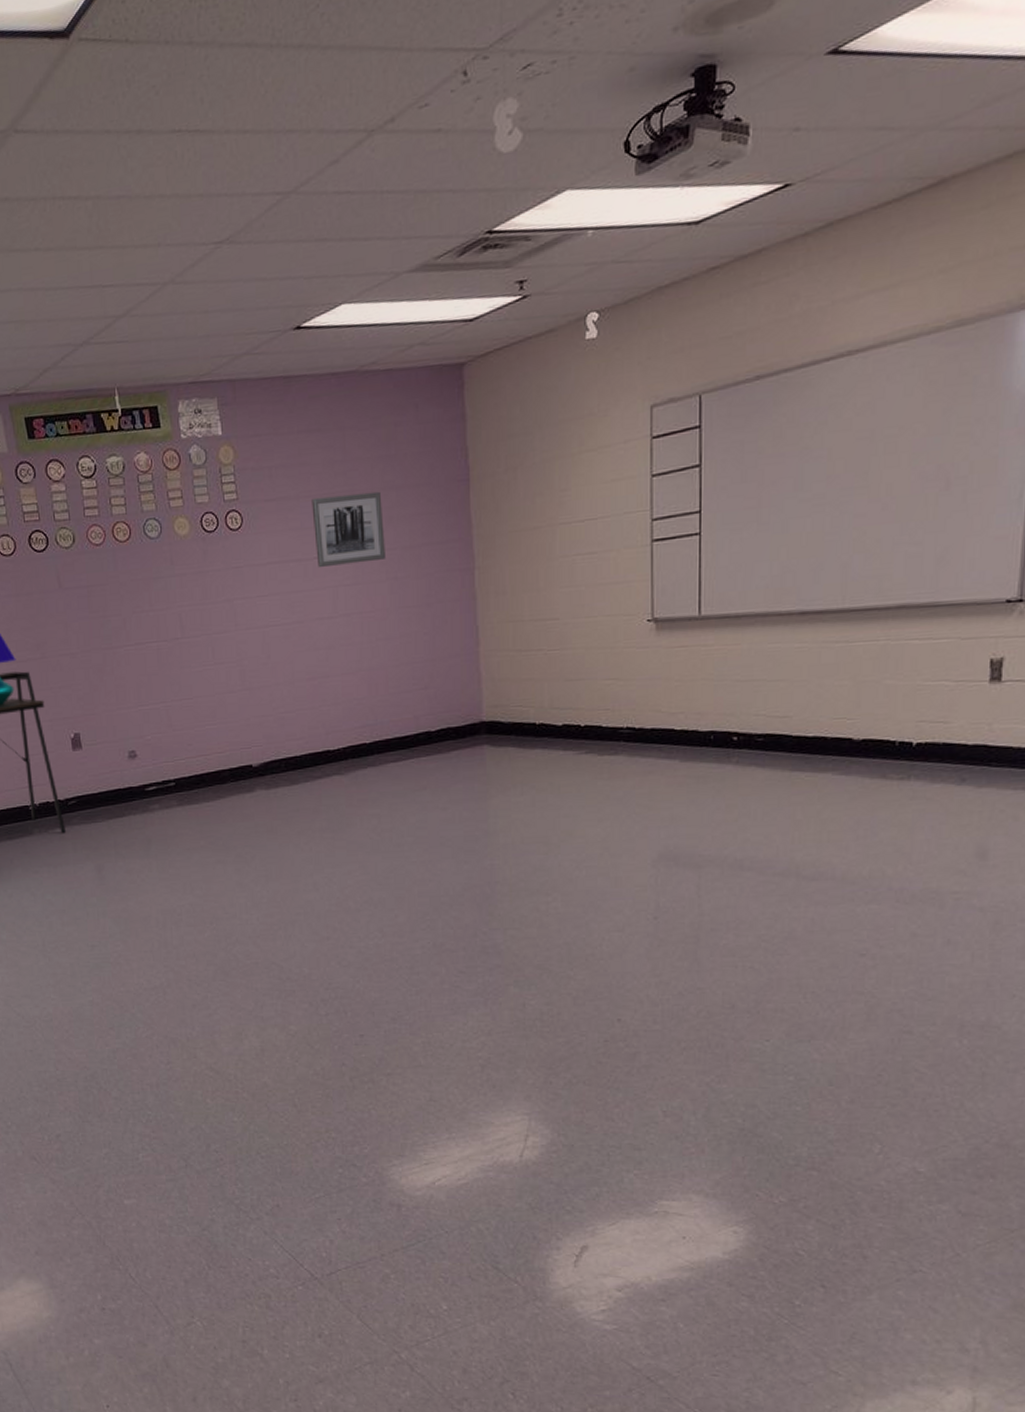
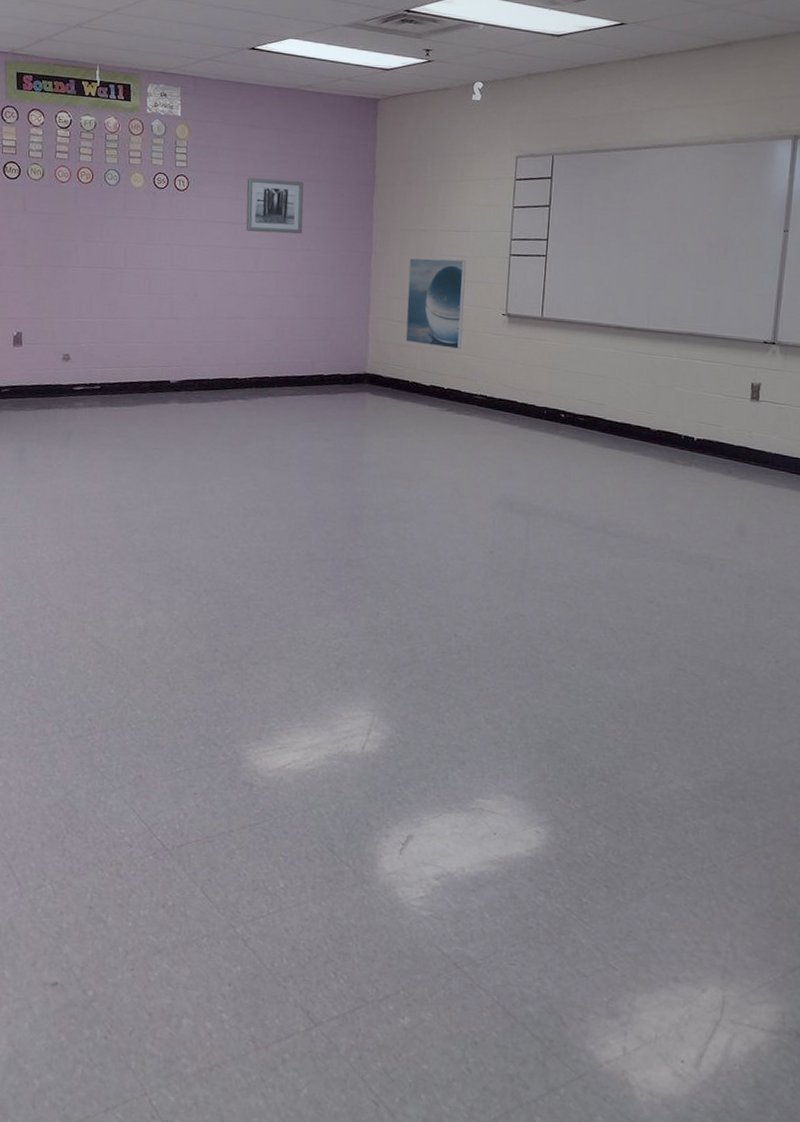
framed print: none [523,558,598,675] -> present [405,258,467,349]

